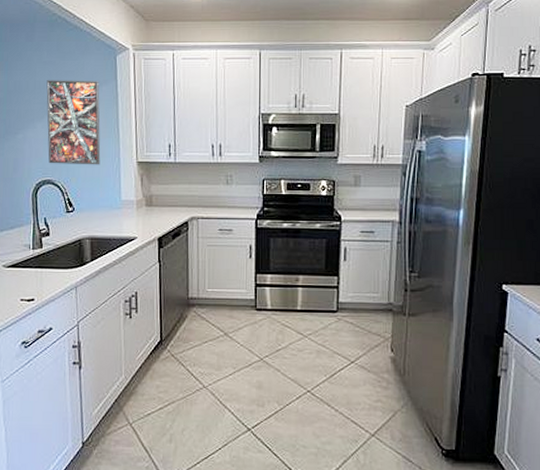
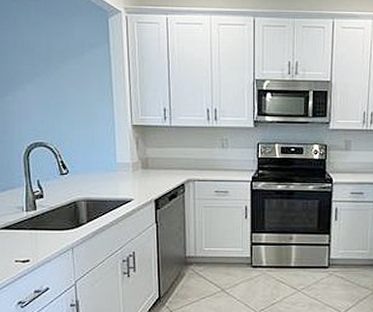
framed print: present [46,80,101,165] -> none [35,41,94,128]

